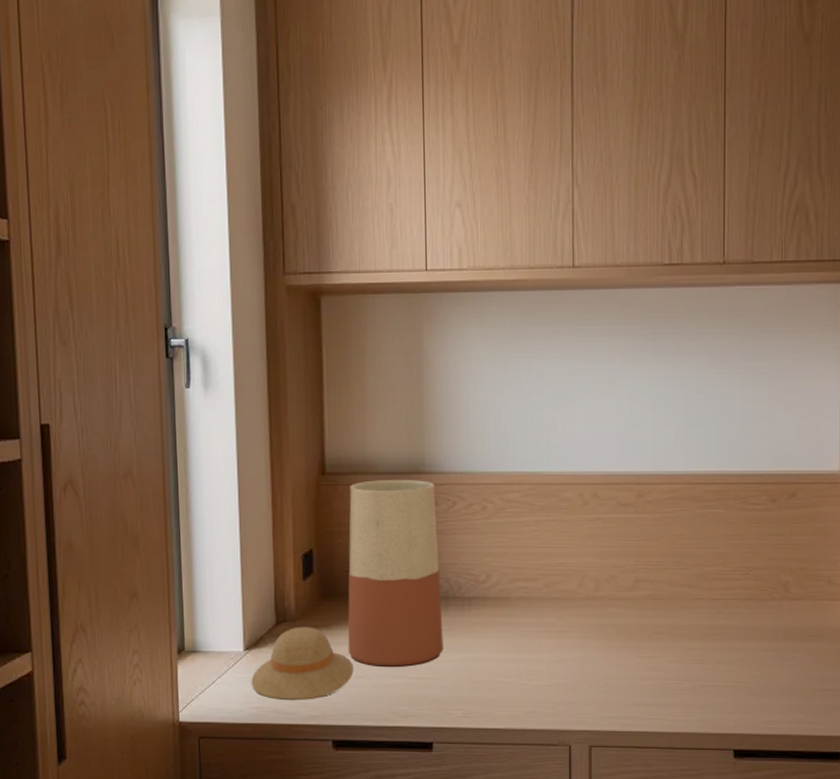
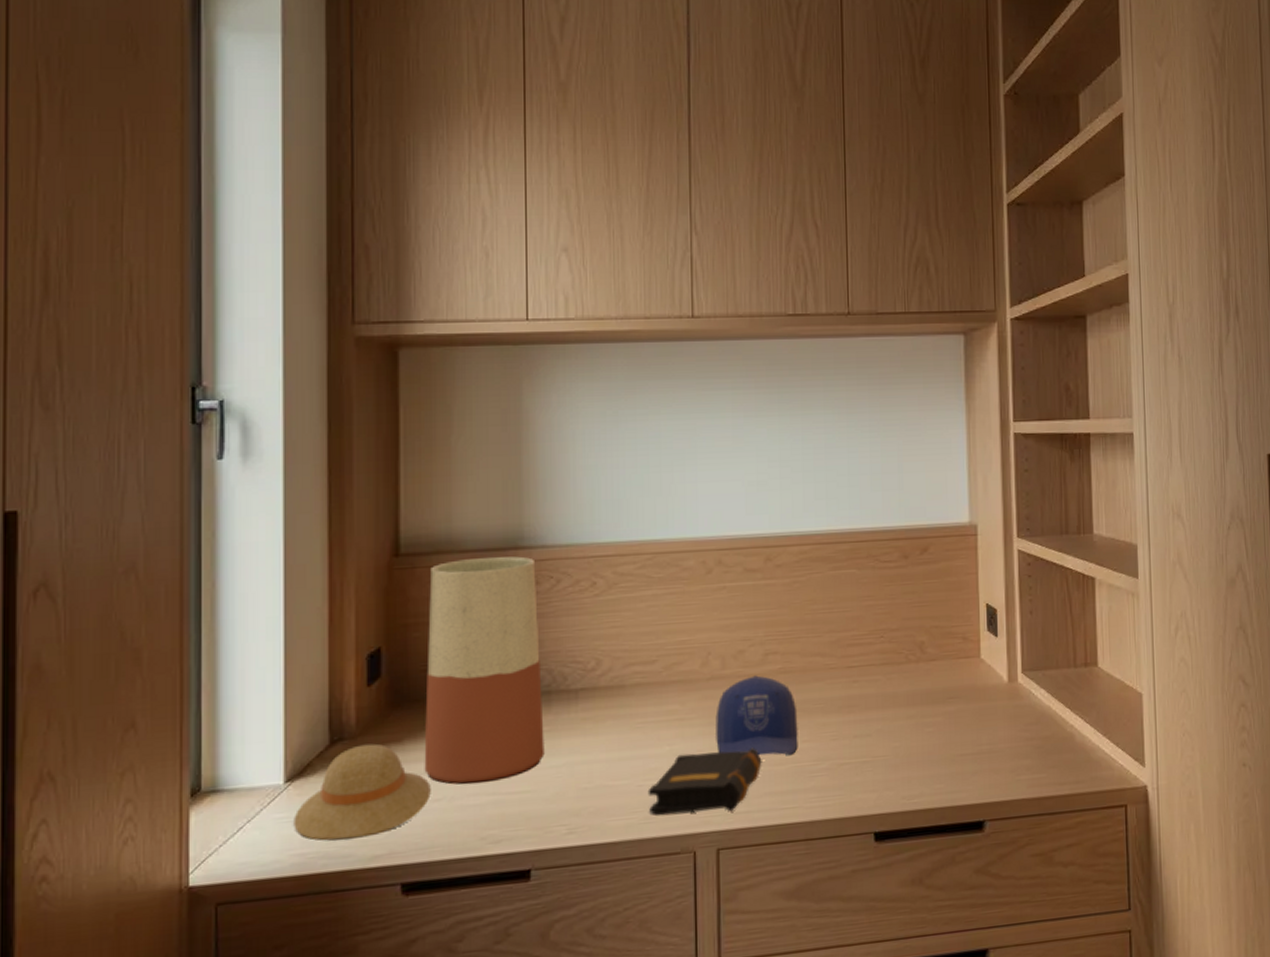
book: none [530,661,631,715] -> present [647,747,762,814]
baseball cap: none [590,599,664,672] -> present [715,675,798,756]

